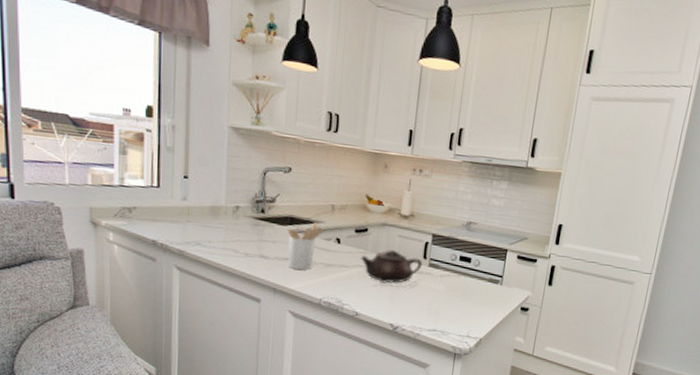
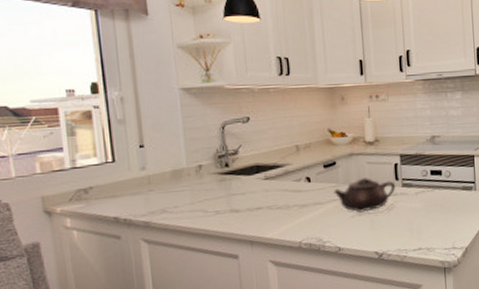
utensil holder: present [287,223,325,270] -> none [255,166,293,217]

